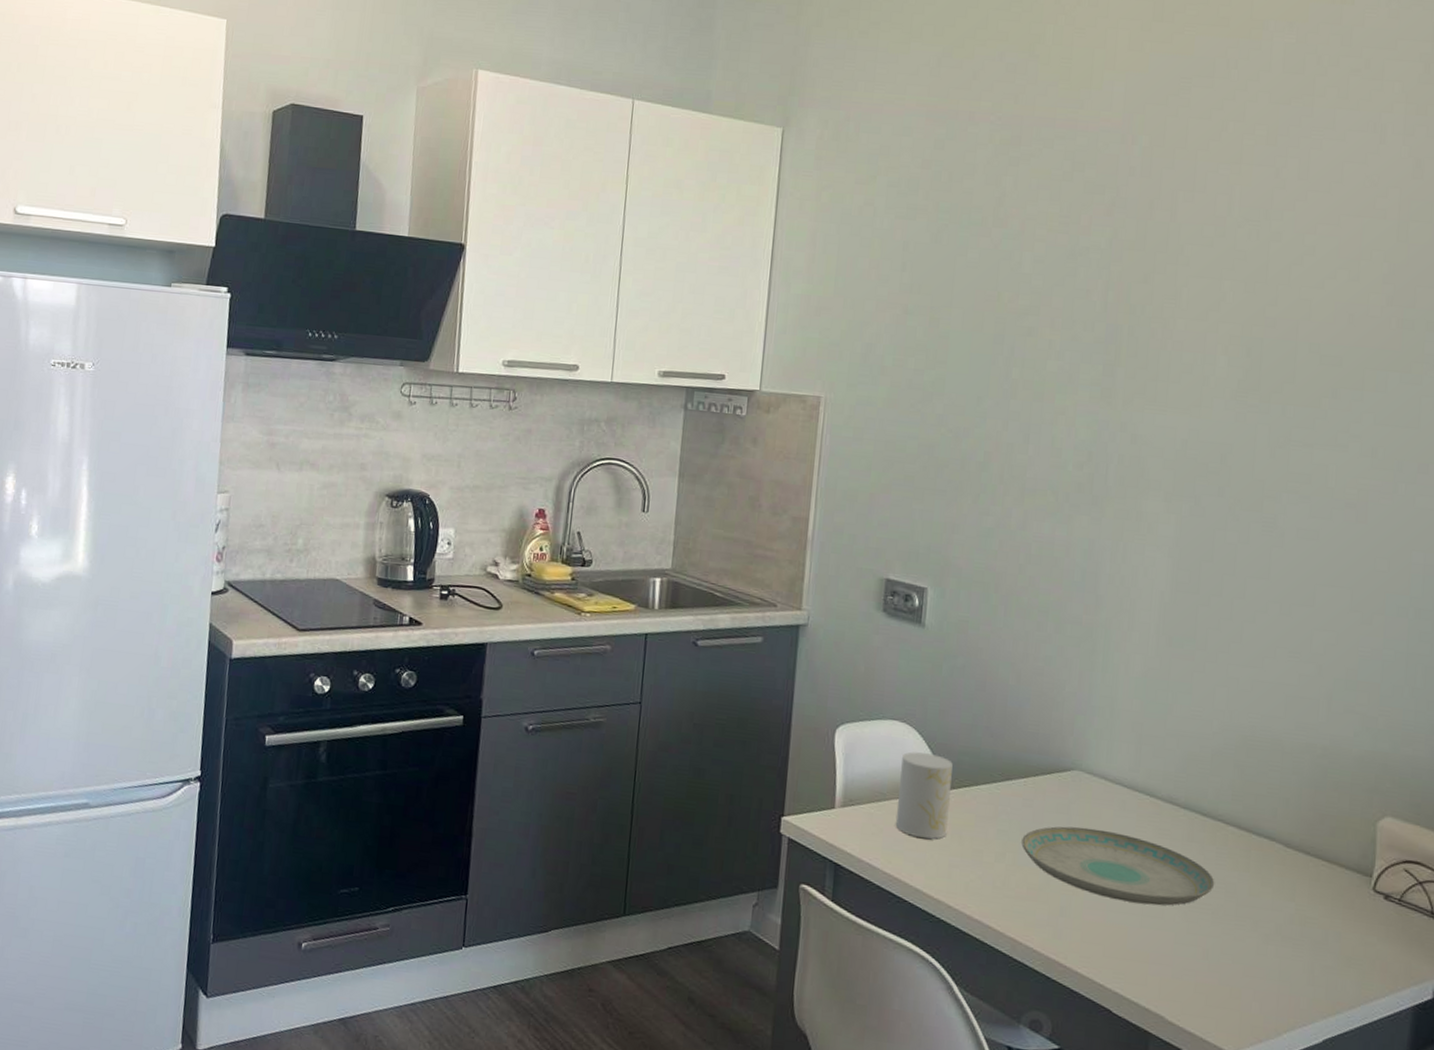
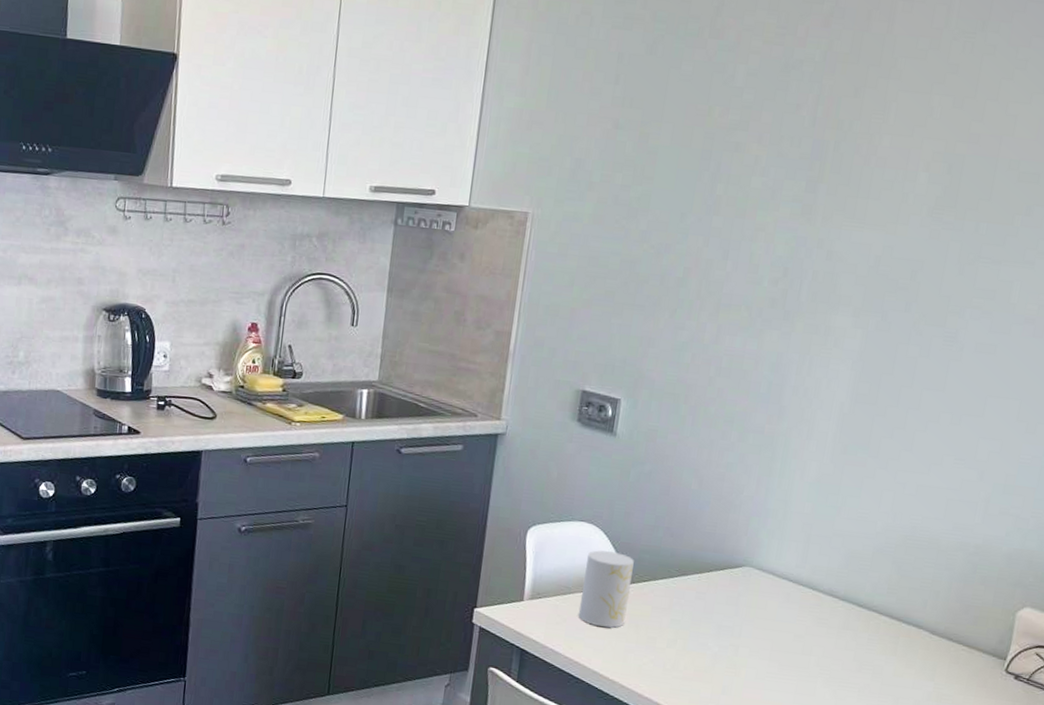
plate: present [1021,826,1215,906] -> none [692,616,864,685]

